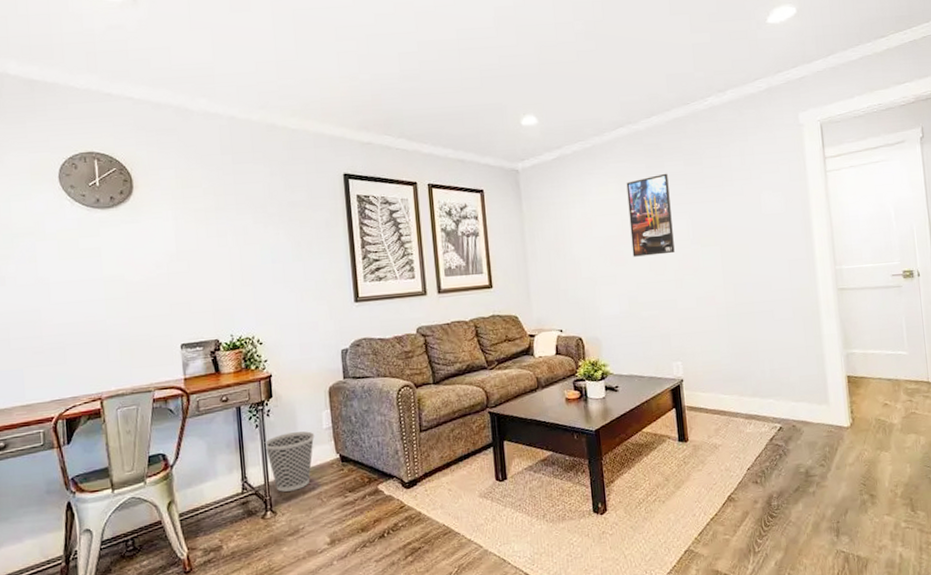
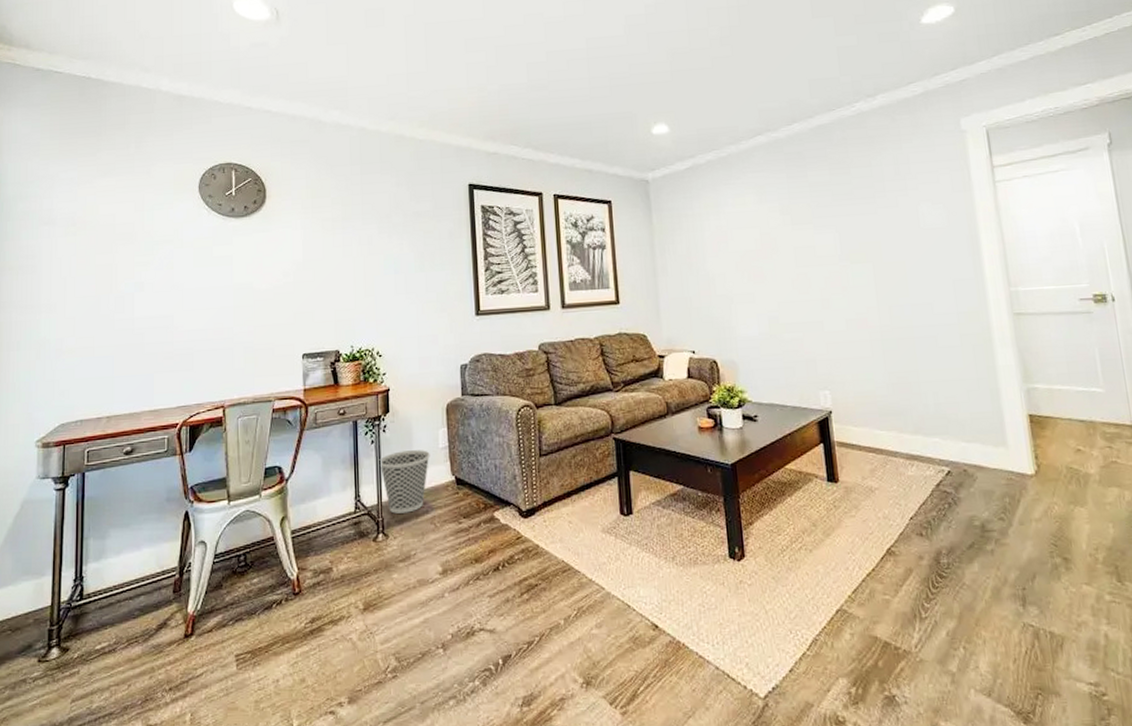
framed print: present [626,173,675,257] -> none [765,183,820,274]

